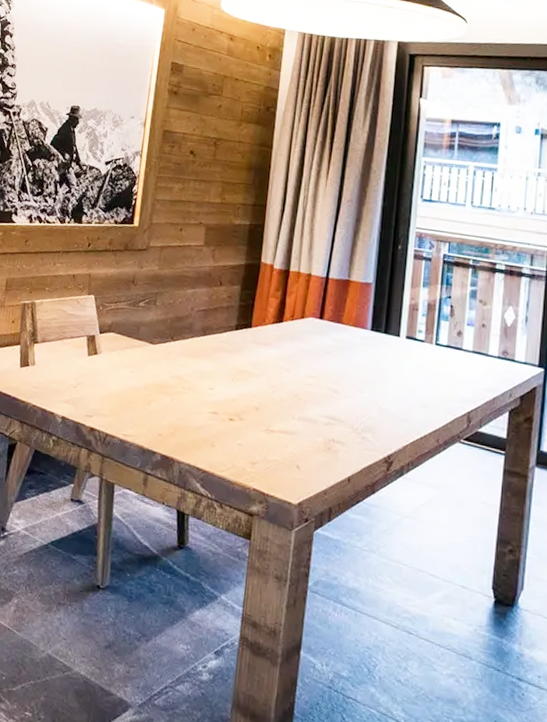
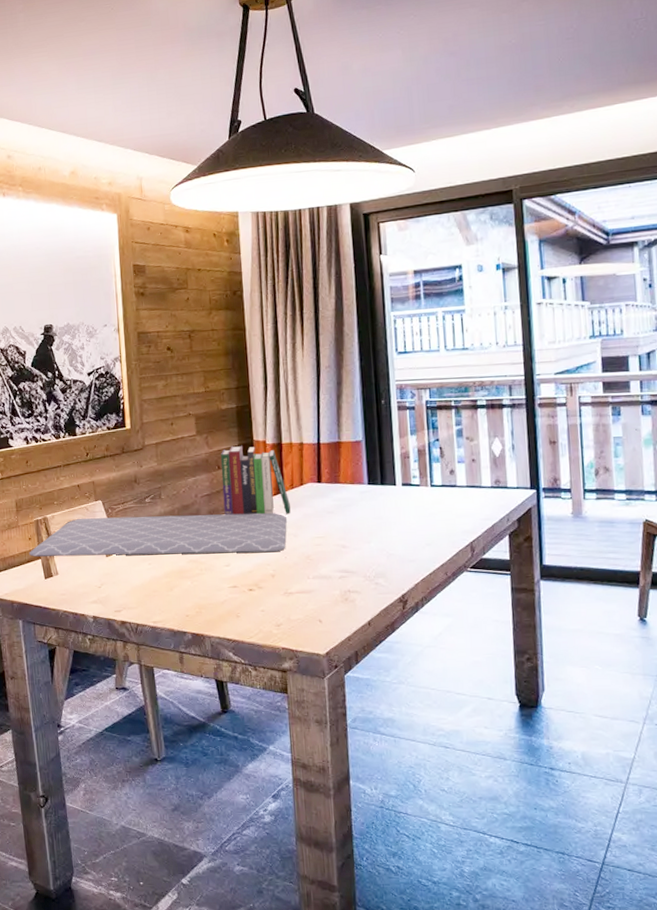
placemat: none [9,309,281,384] -> present [29,513,287,558]
books: none [218,263,288,347] -> present [220,445,291,515]

